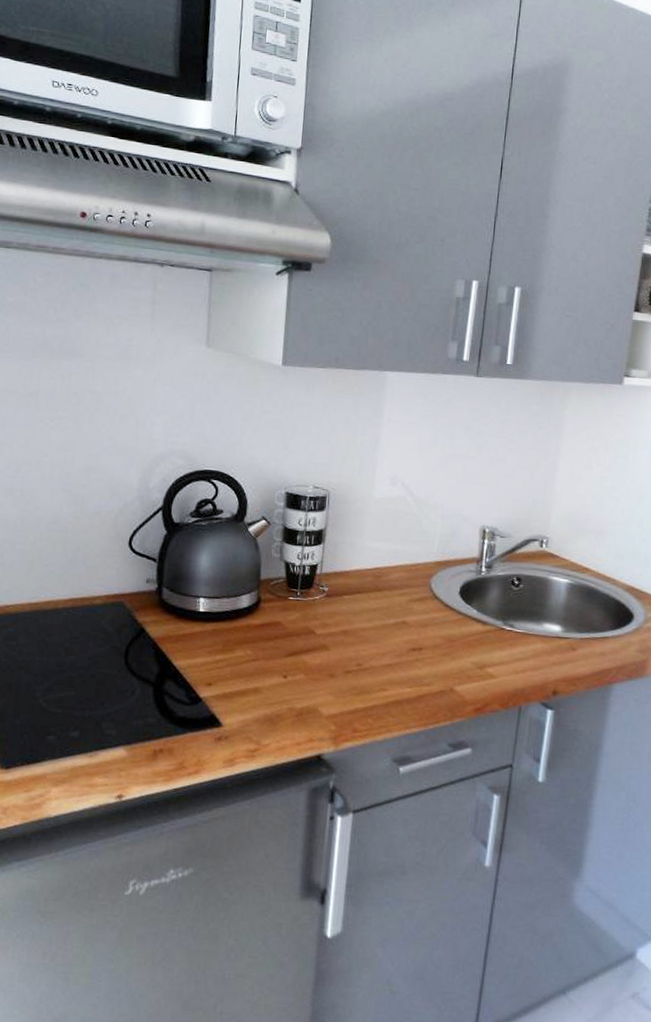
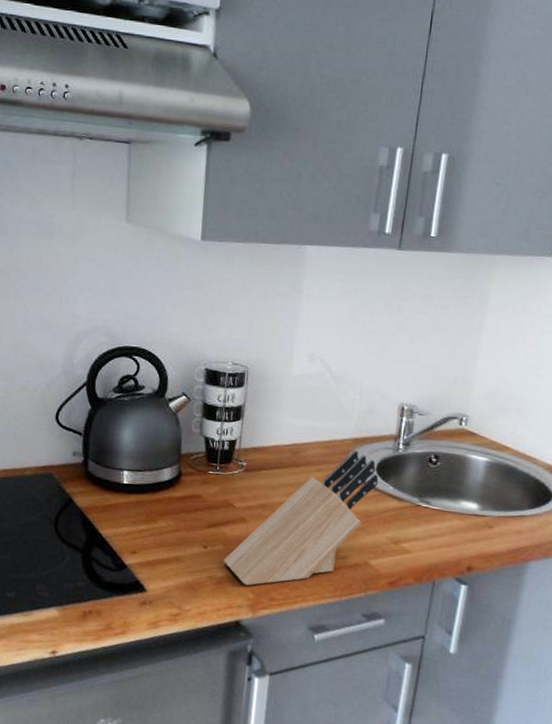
knife block: none [305,573,462,717] -> present [224,450,379,586]

